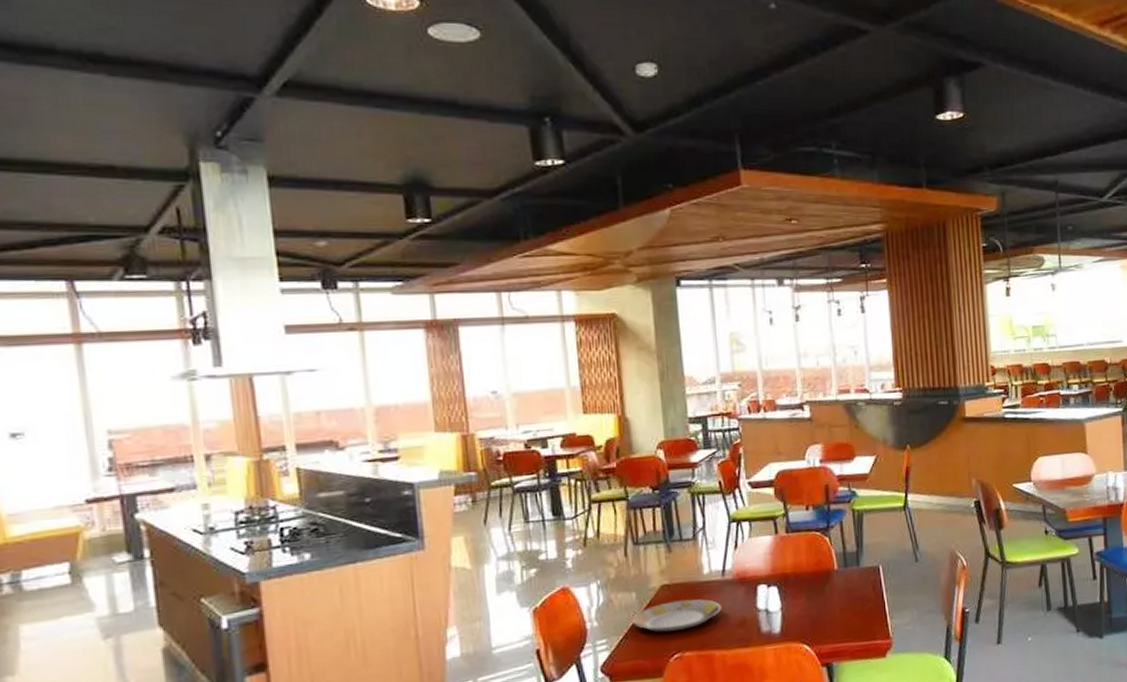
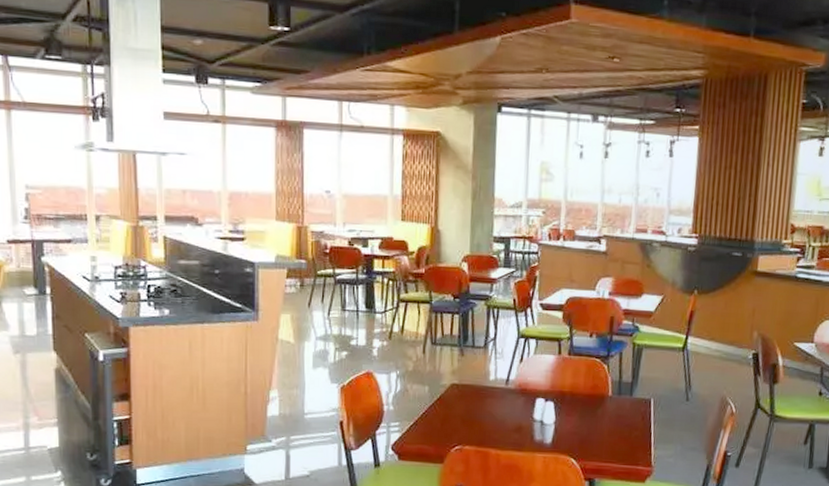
plate: present [631,599,721,632] -> none [422,399,501,426]

